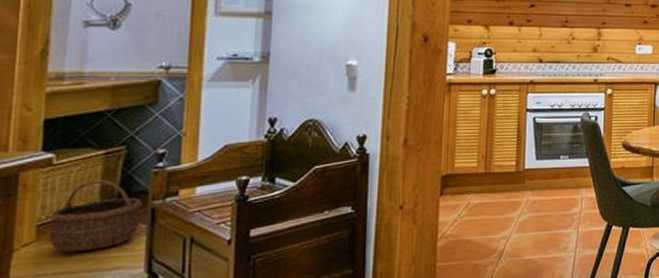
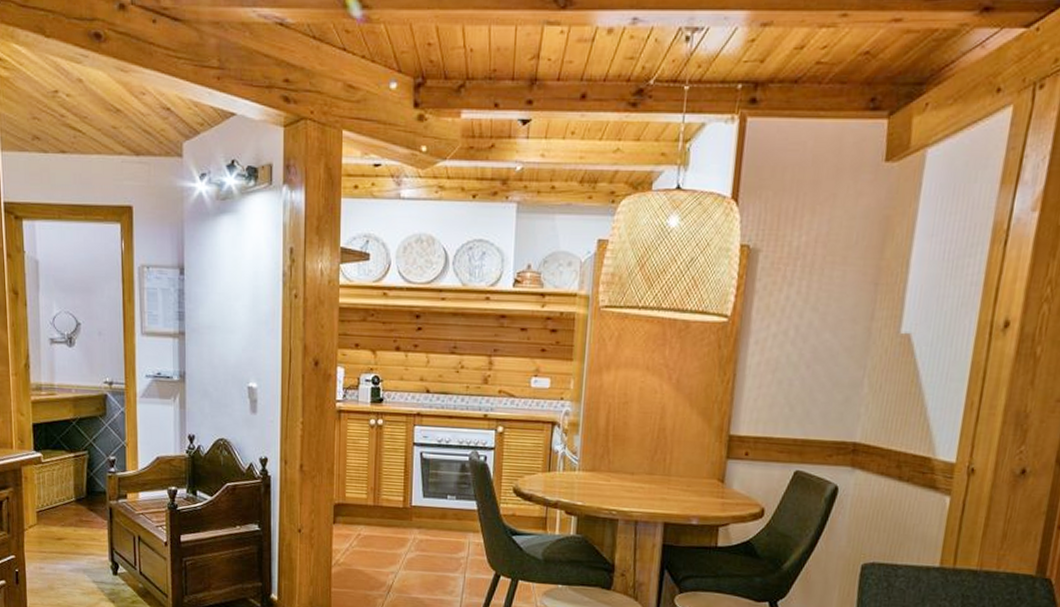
wicker basket: present [48,180,143,253] -> none [44,479,104,537]

